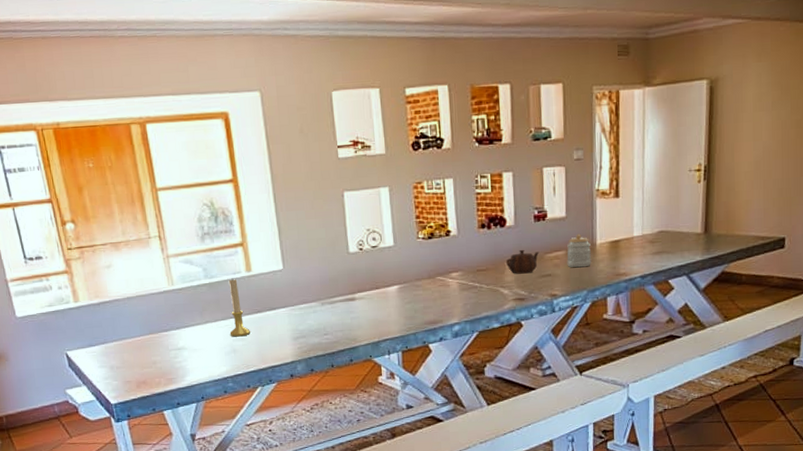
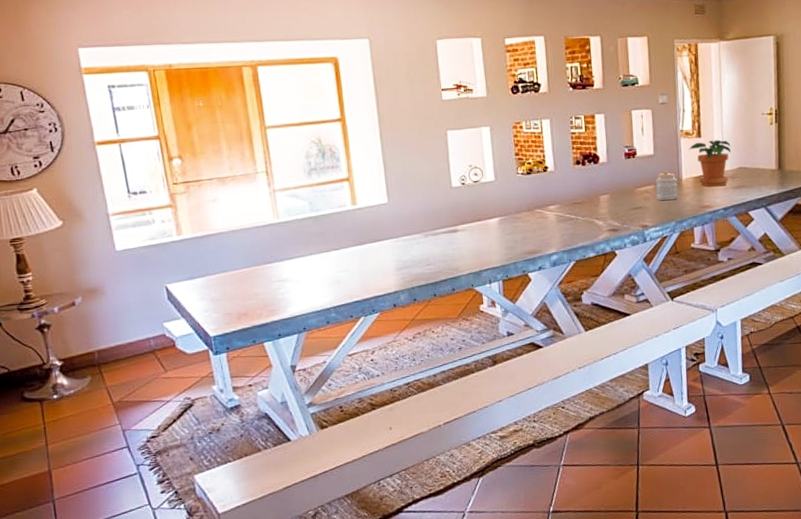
candle holder: present [228,278,250,337] -> none [334,211,354,268]
teapot: present [505,249,540,274] -> none [599,184,631,207]
potted plant: none [604,200,652,253] -> present [688,139,731,187]

